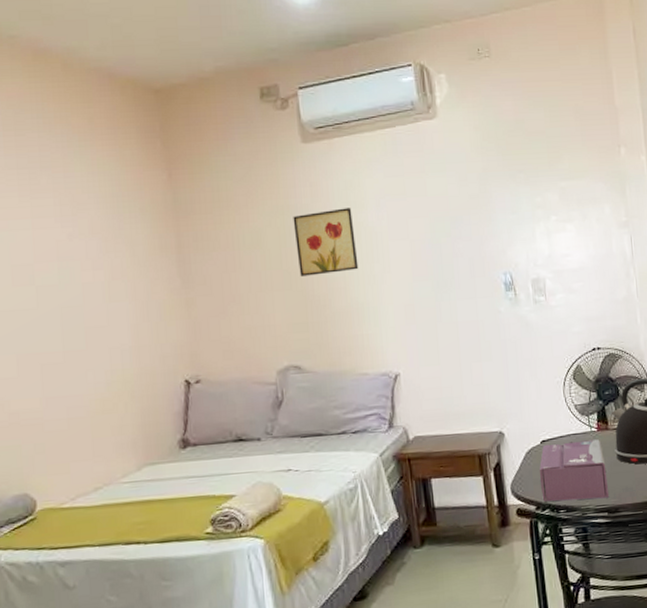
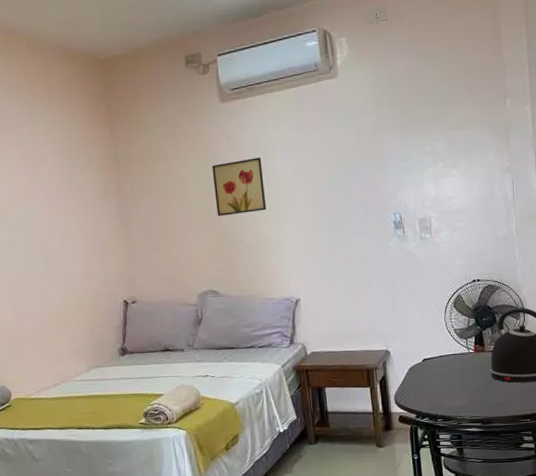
tissue box: present [539,439,609,502] -> none [421,360,482,412]

